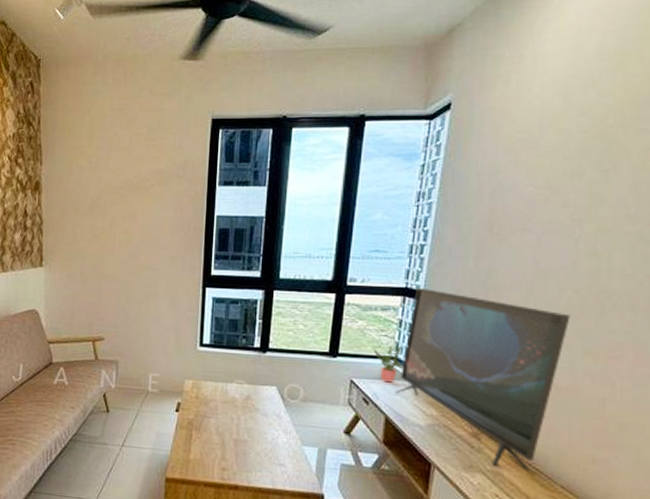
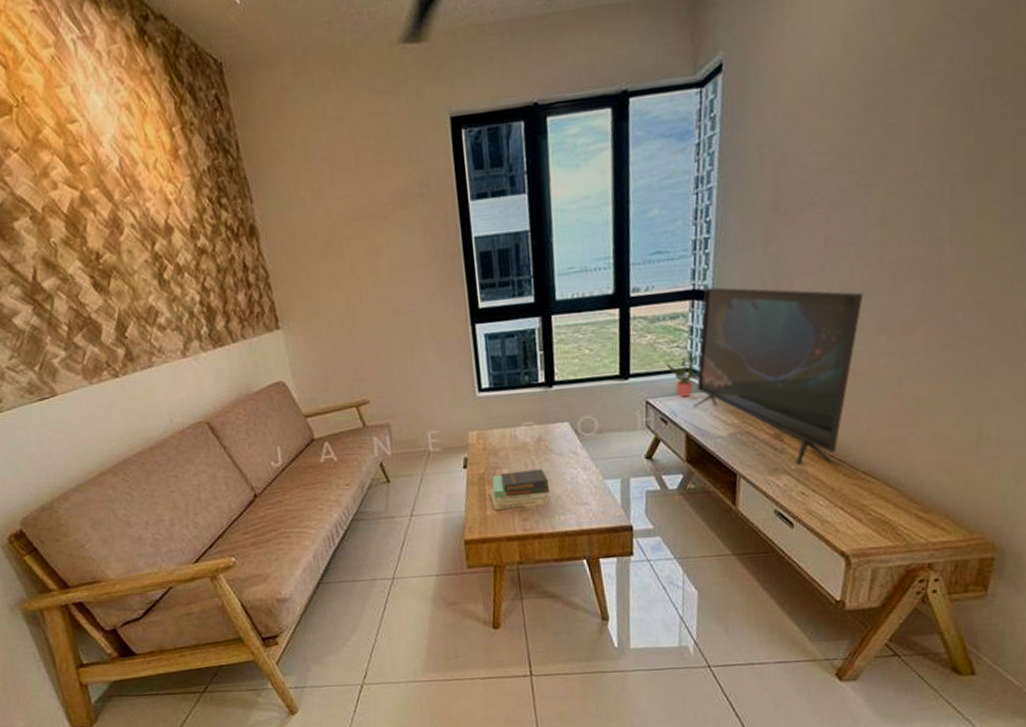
books: none [194,422,251,458] -> present [488,469,550,510]

